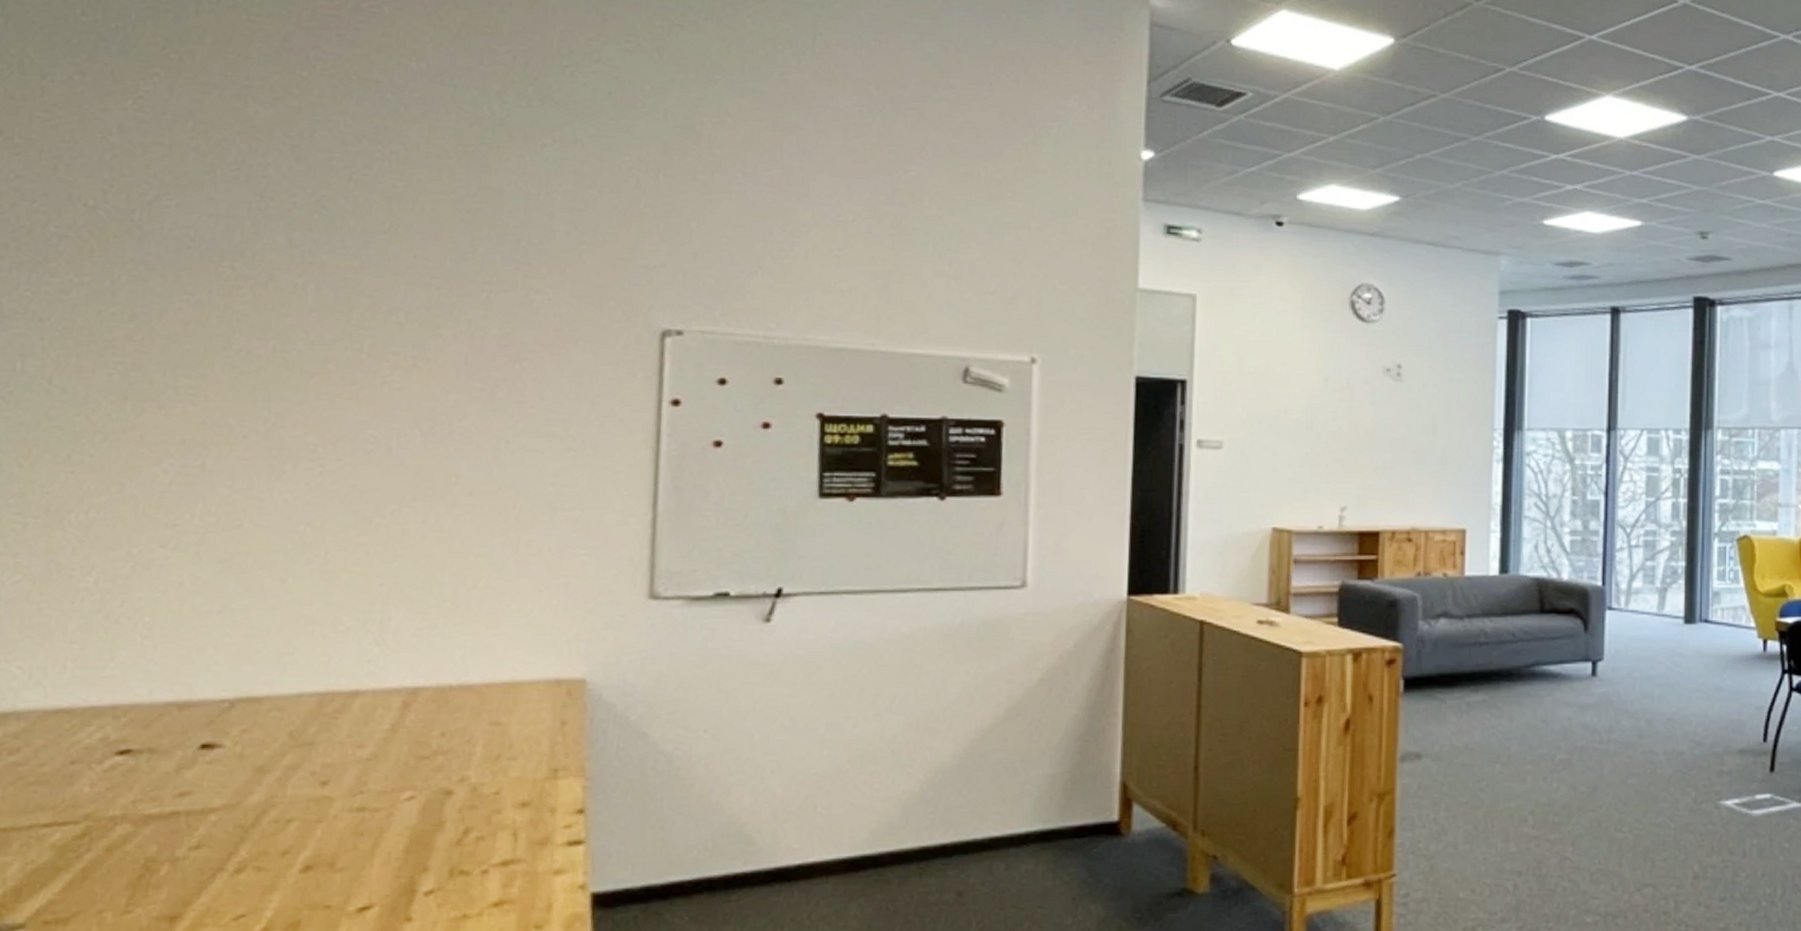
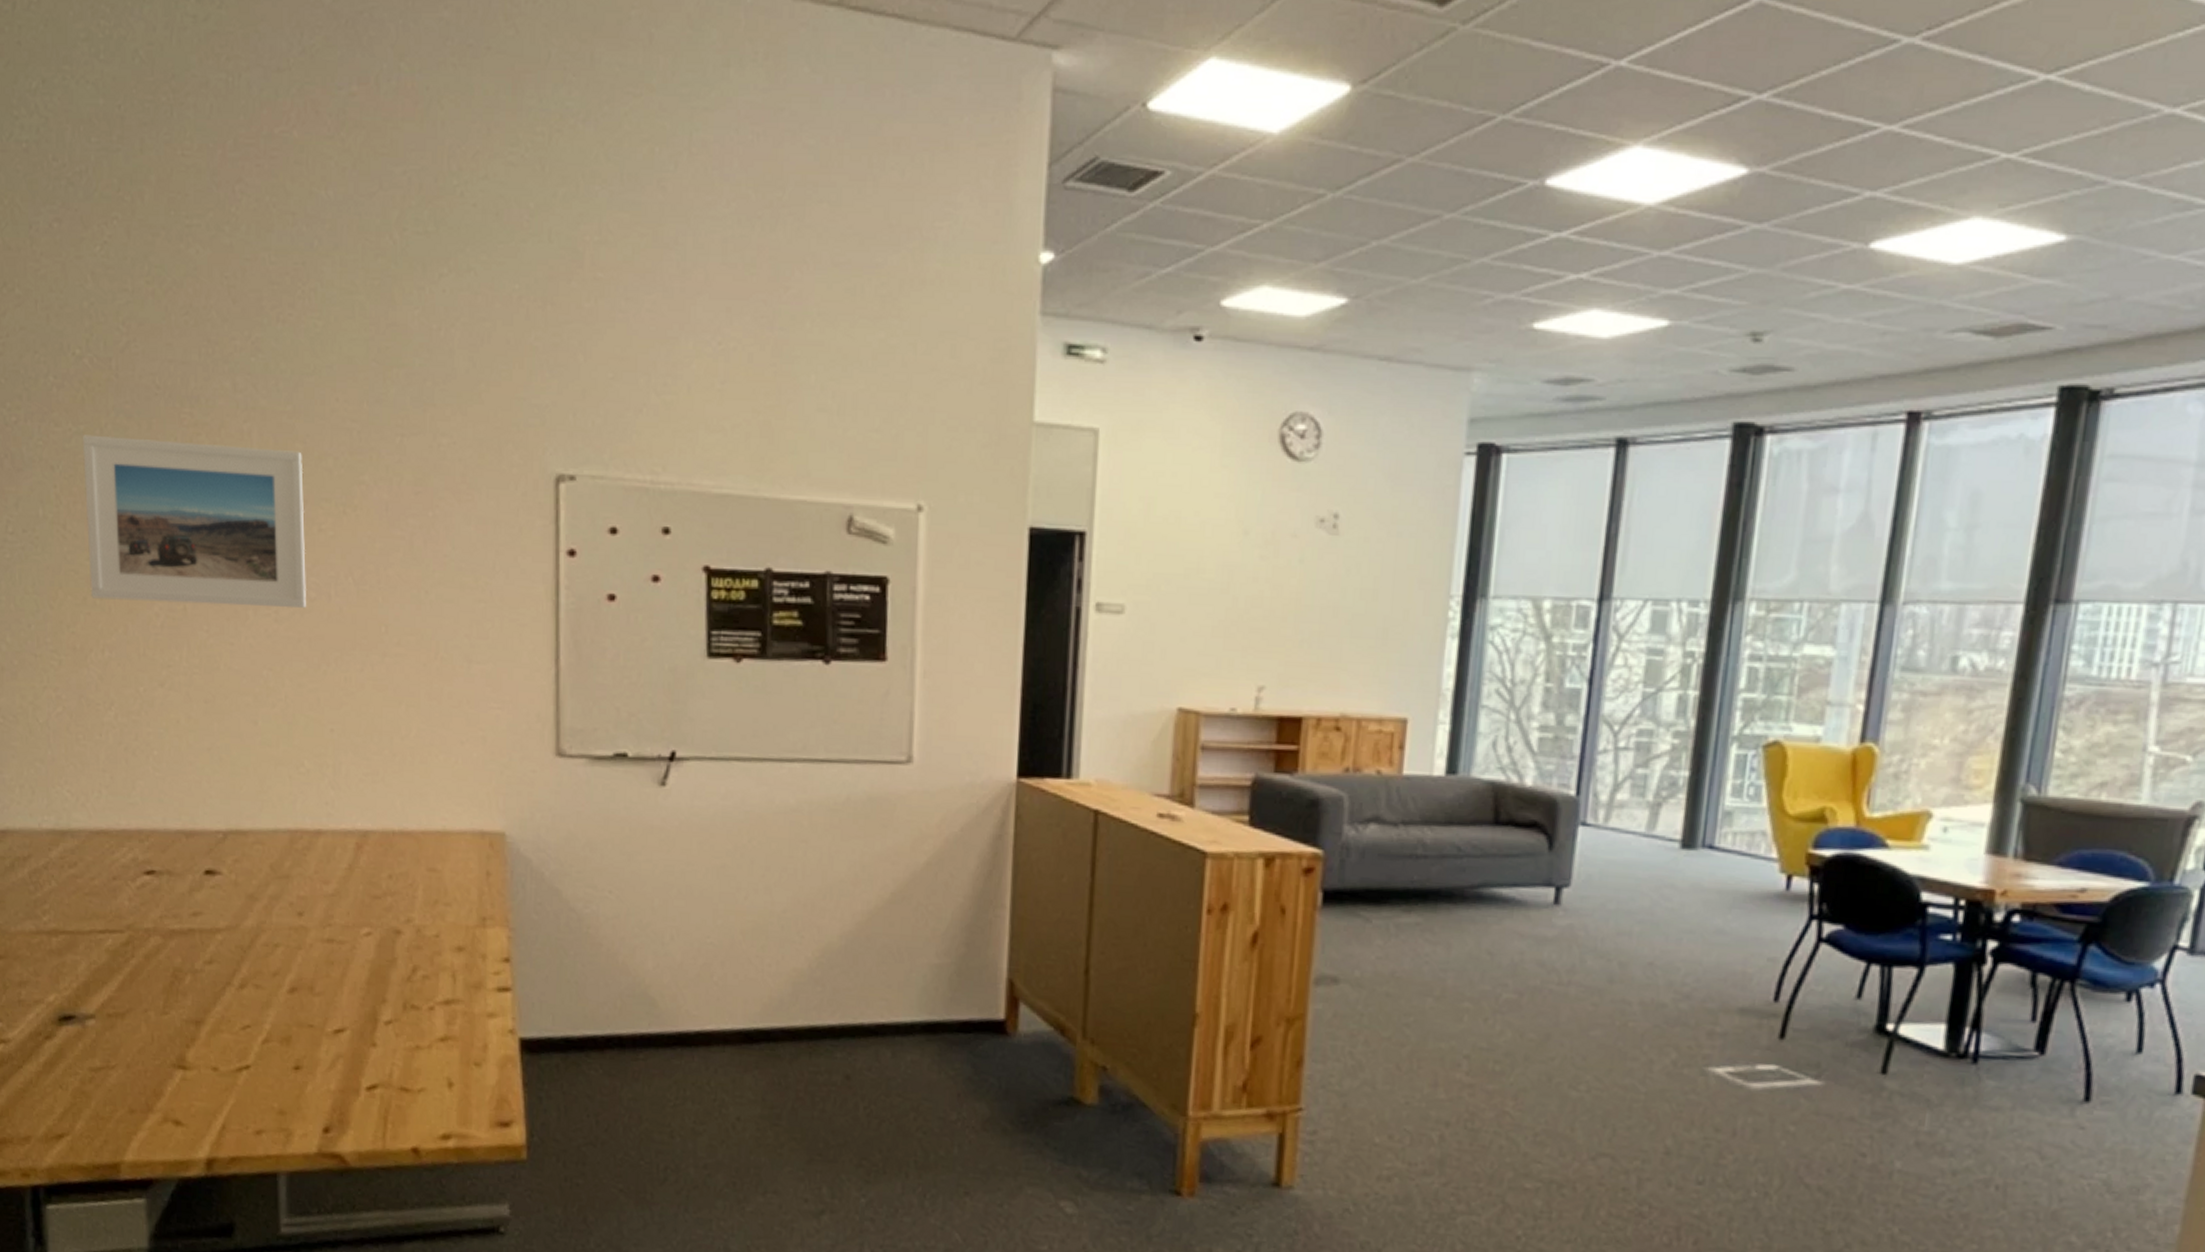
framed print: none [77,286,368,461] -> present [82,434,306,608]

